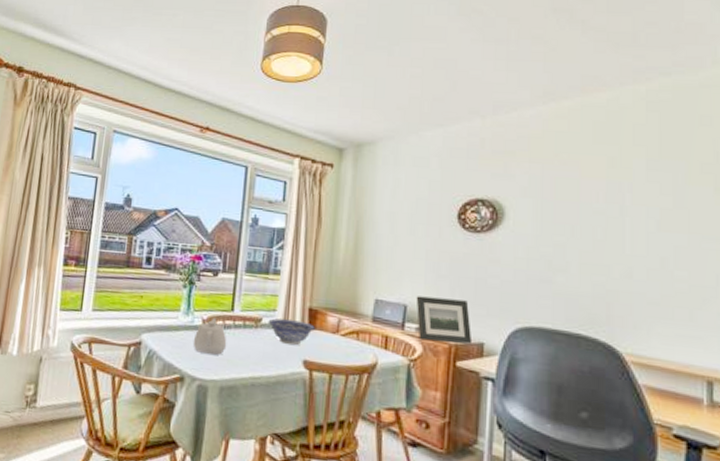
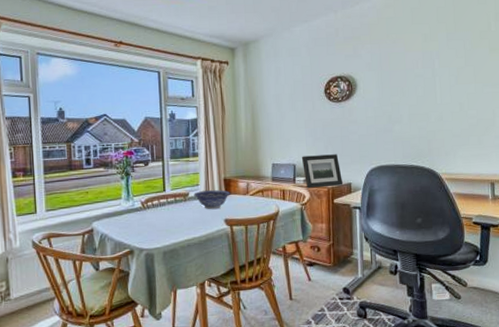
teapot: present [193,318,227,355] -> none [136,199,164,229]

